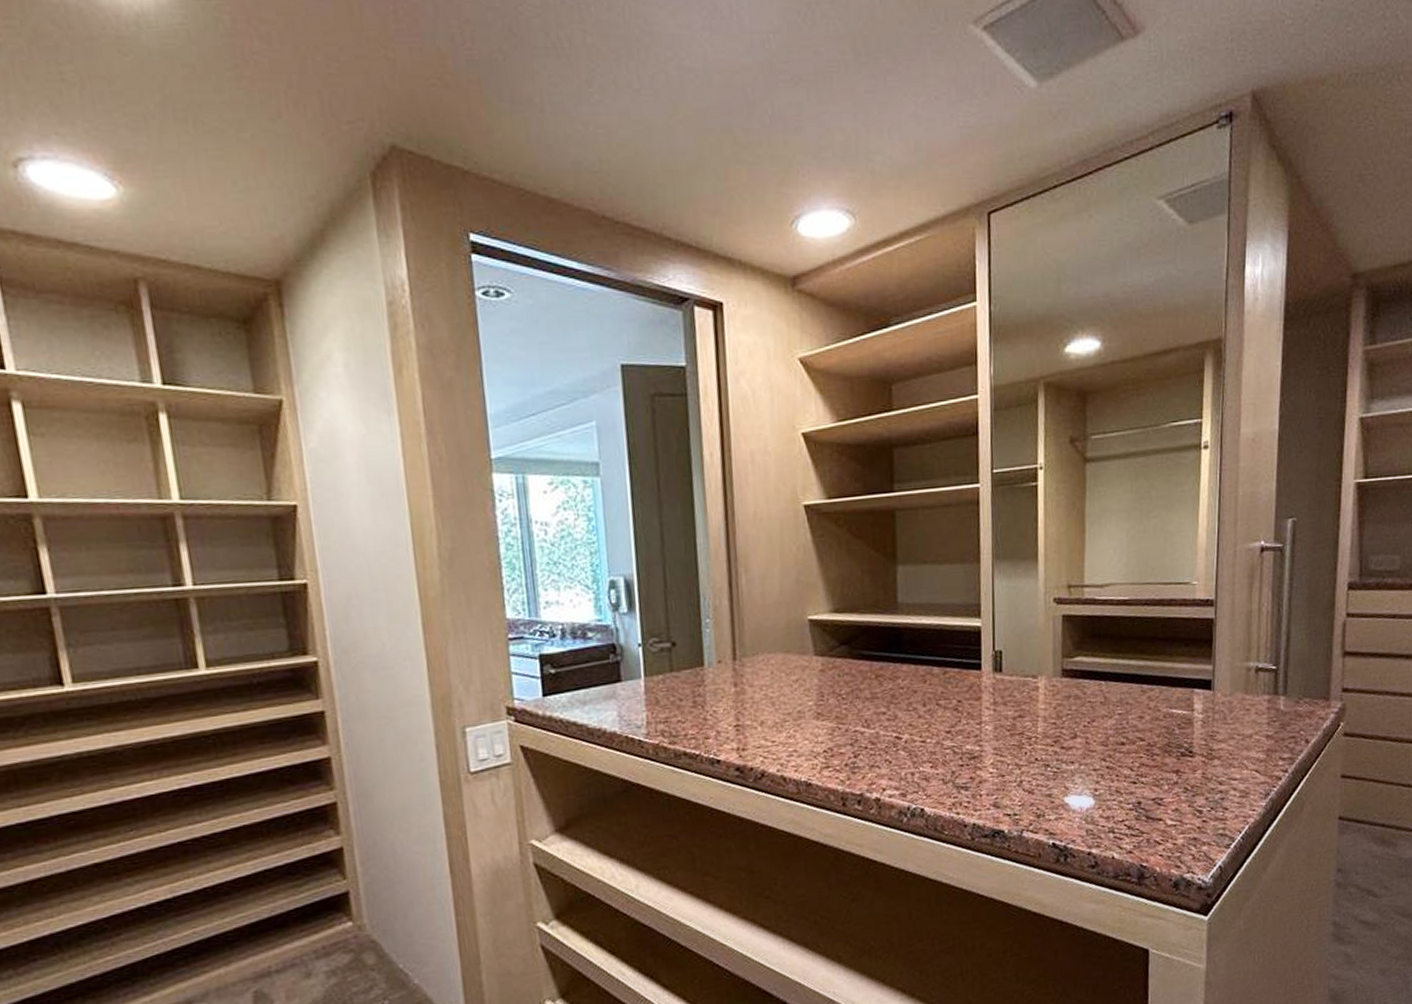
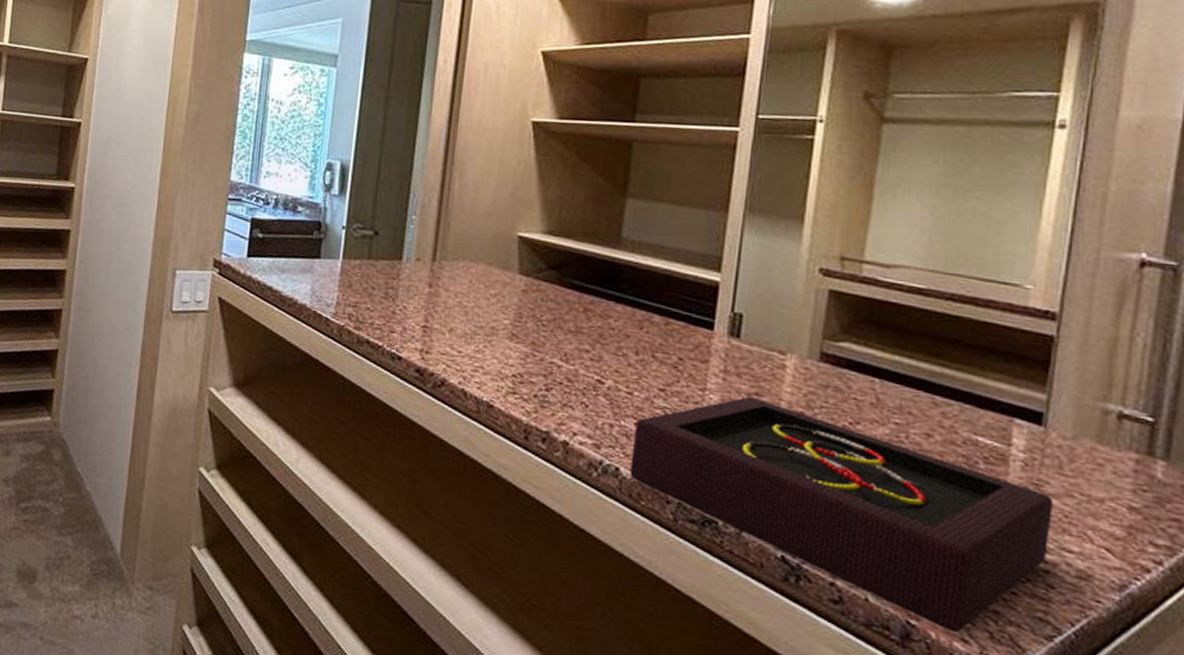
jewelry box: none [931,719,1223,863] -> present [630,396,1053,632]

